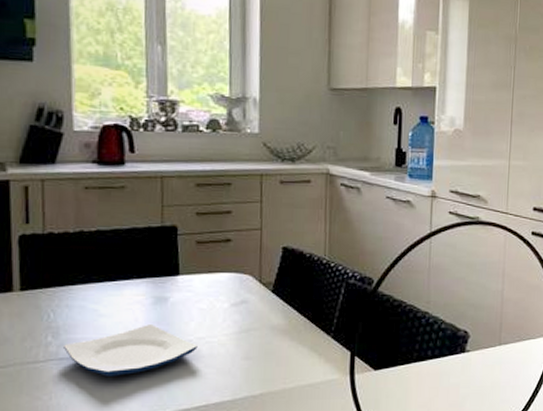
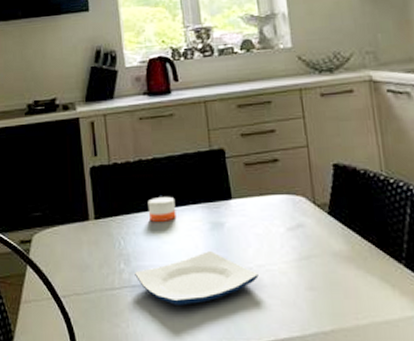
candle: none [85,269,118,296] -> present [147,196,176,223]

